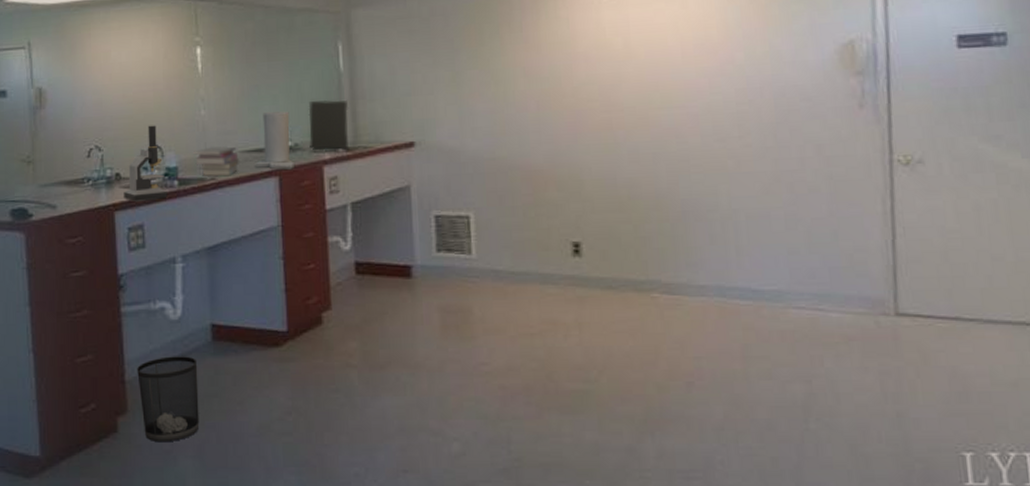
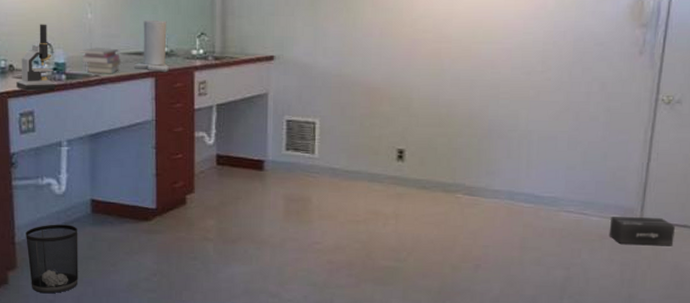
binder: present [308,100,349,151] -> none [183,14,220,58]
box: none [855,310,946,347] -> present [608,217,675,246]

